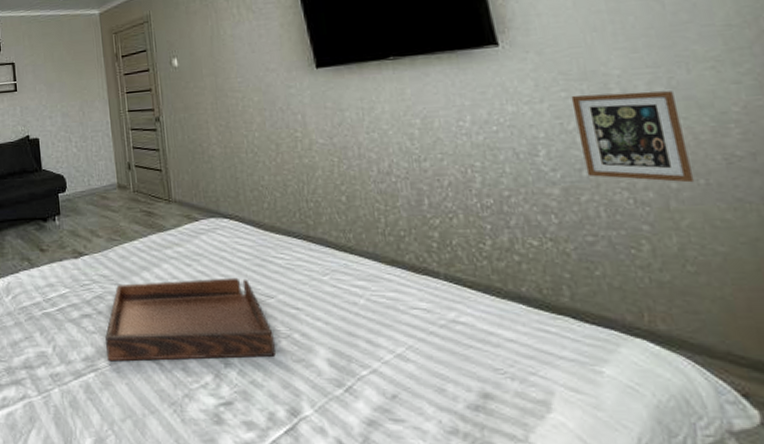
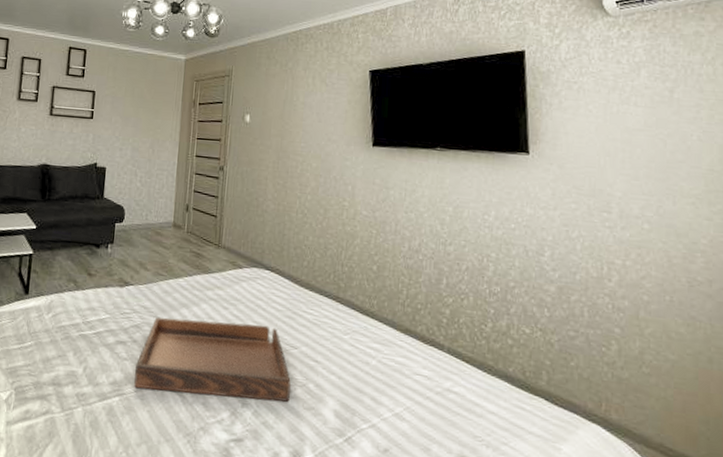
picture frame: present [571,91,695,183] -> none [579,208,662,298]

